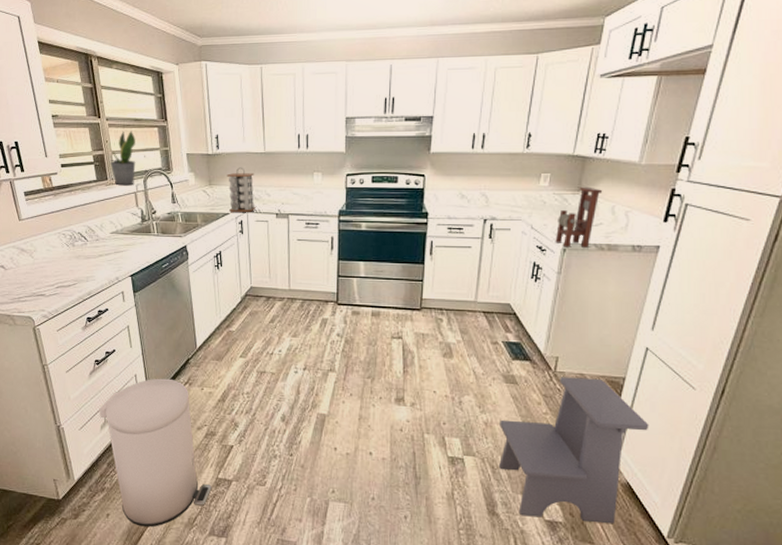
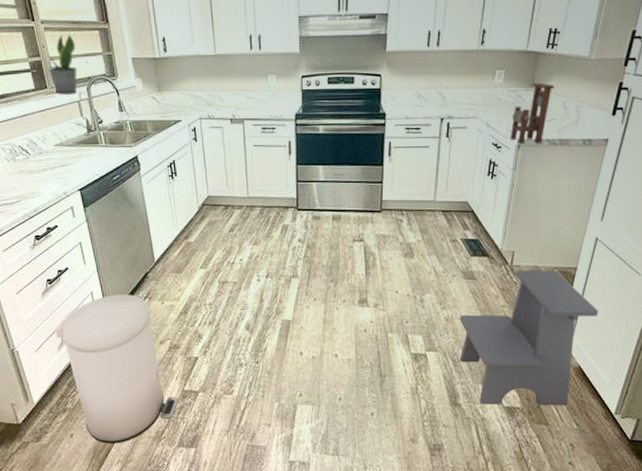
spice rack: present [227,167,256,213] -> none [176,71,209,120]

